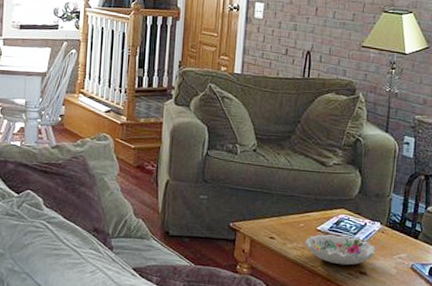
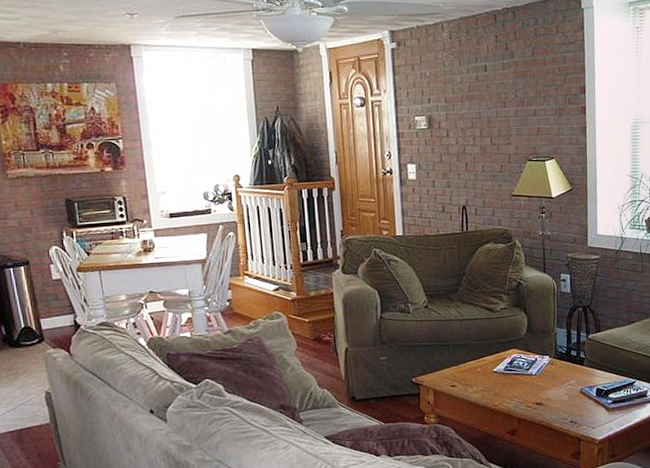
decorative bowl: present [305,234,376,266] -> none [484,373,548,400]

